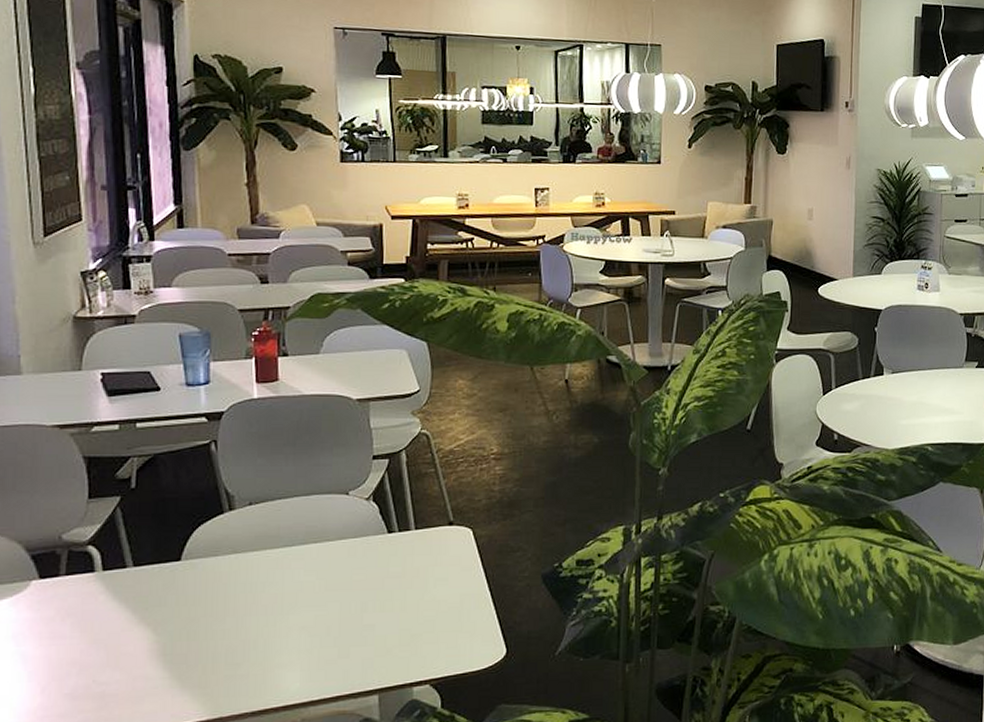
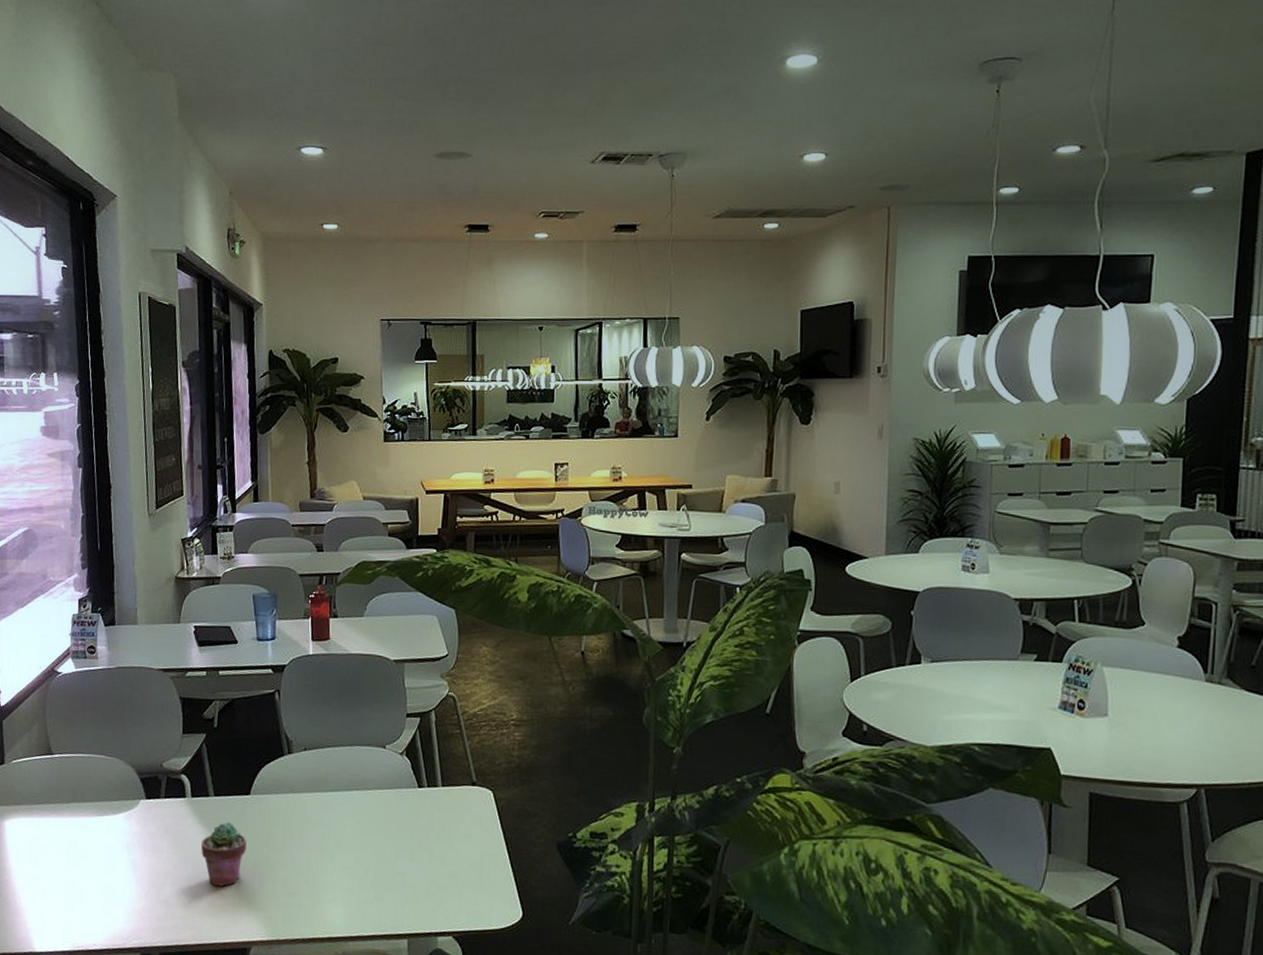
potted succulent: none [117,594,178,668] -> present [201,822,247,887]

